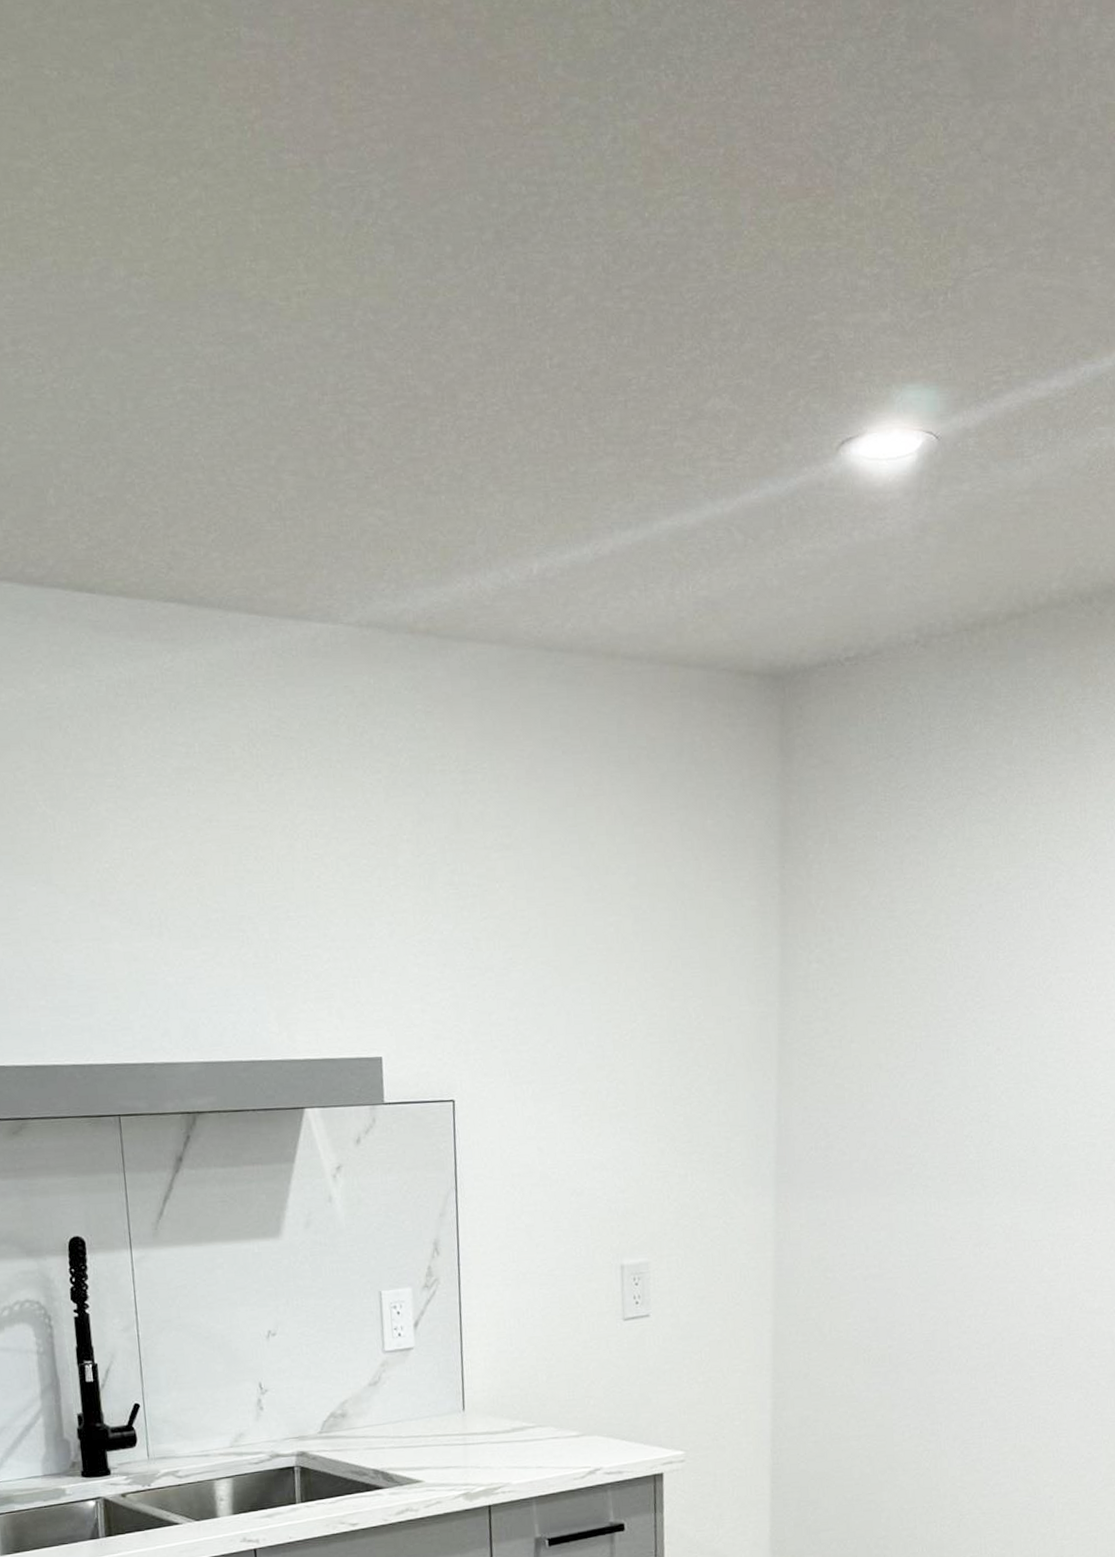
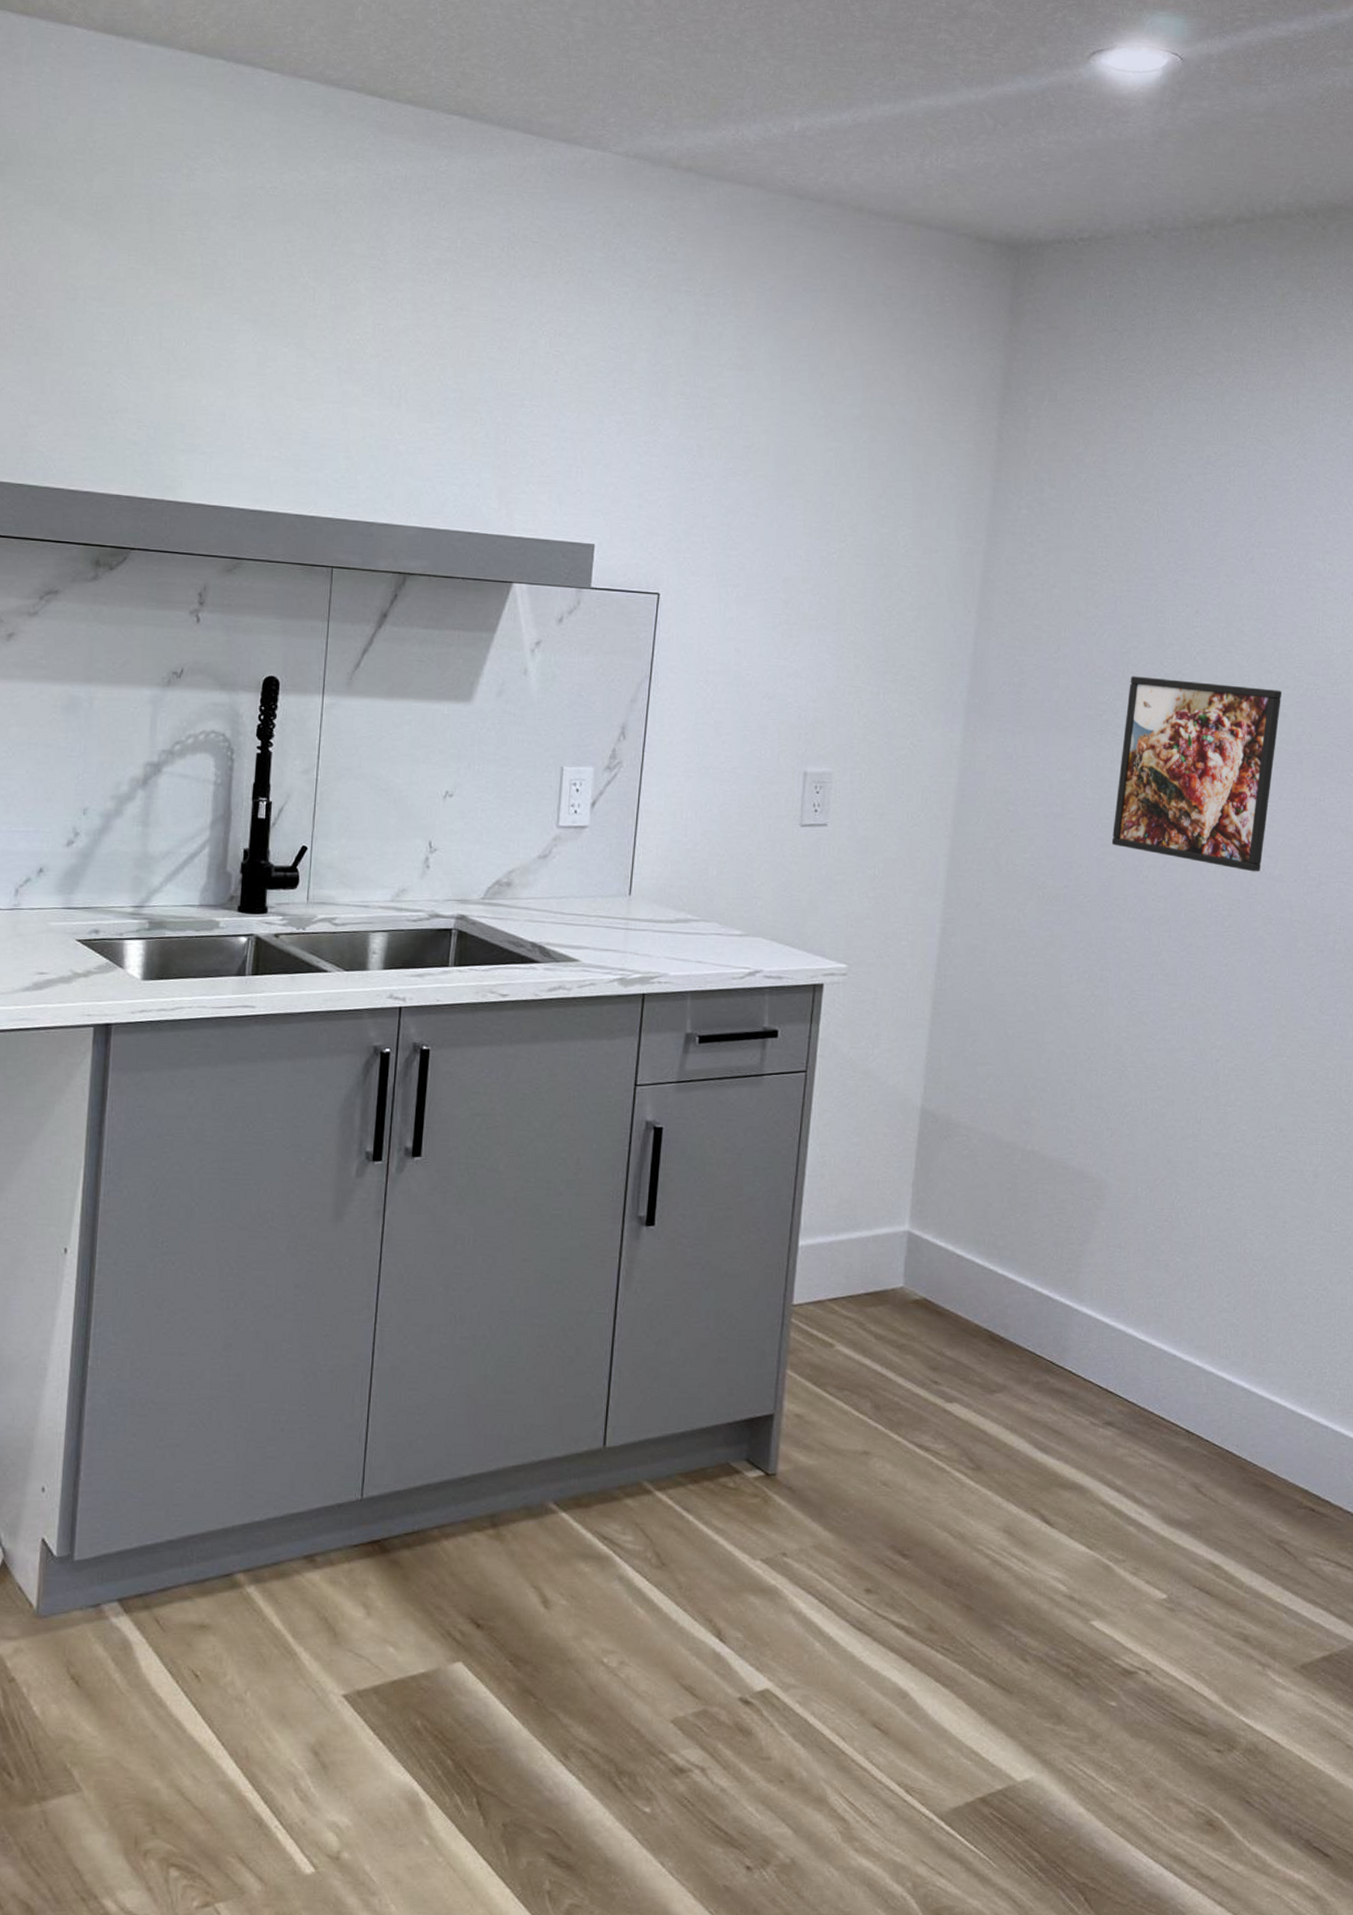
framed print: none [931,1120,1089,1308] -> present [1111,676,1281,872]

